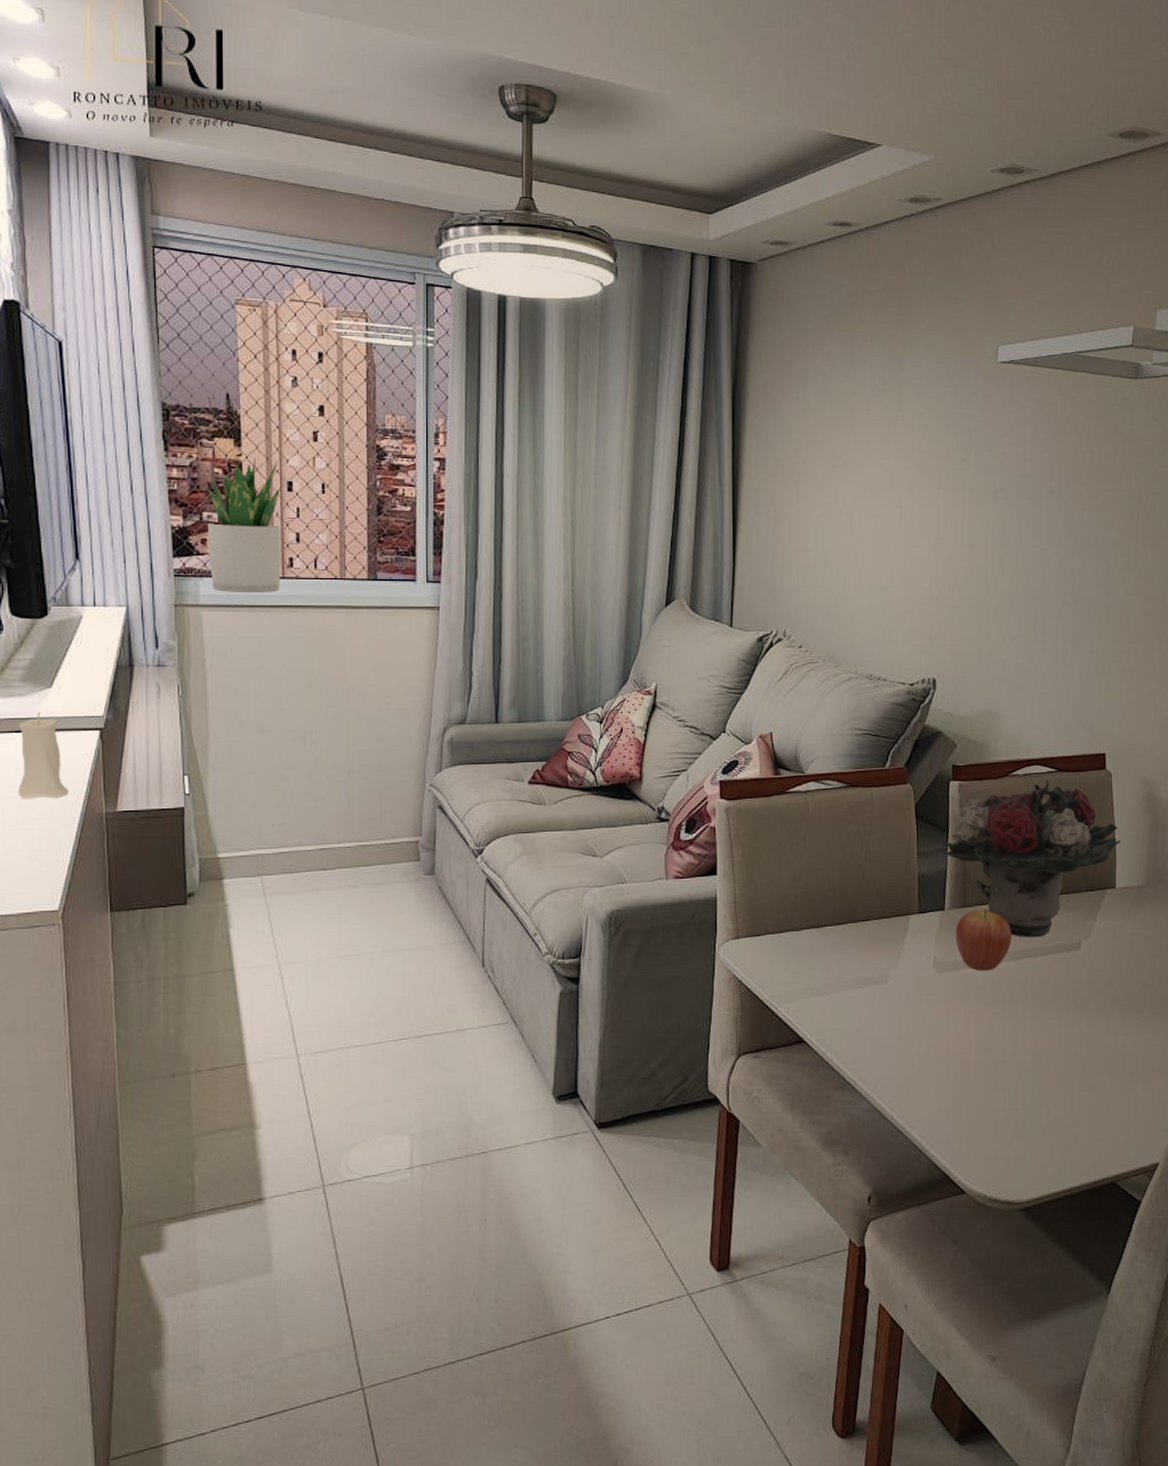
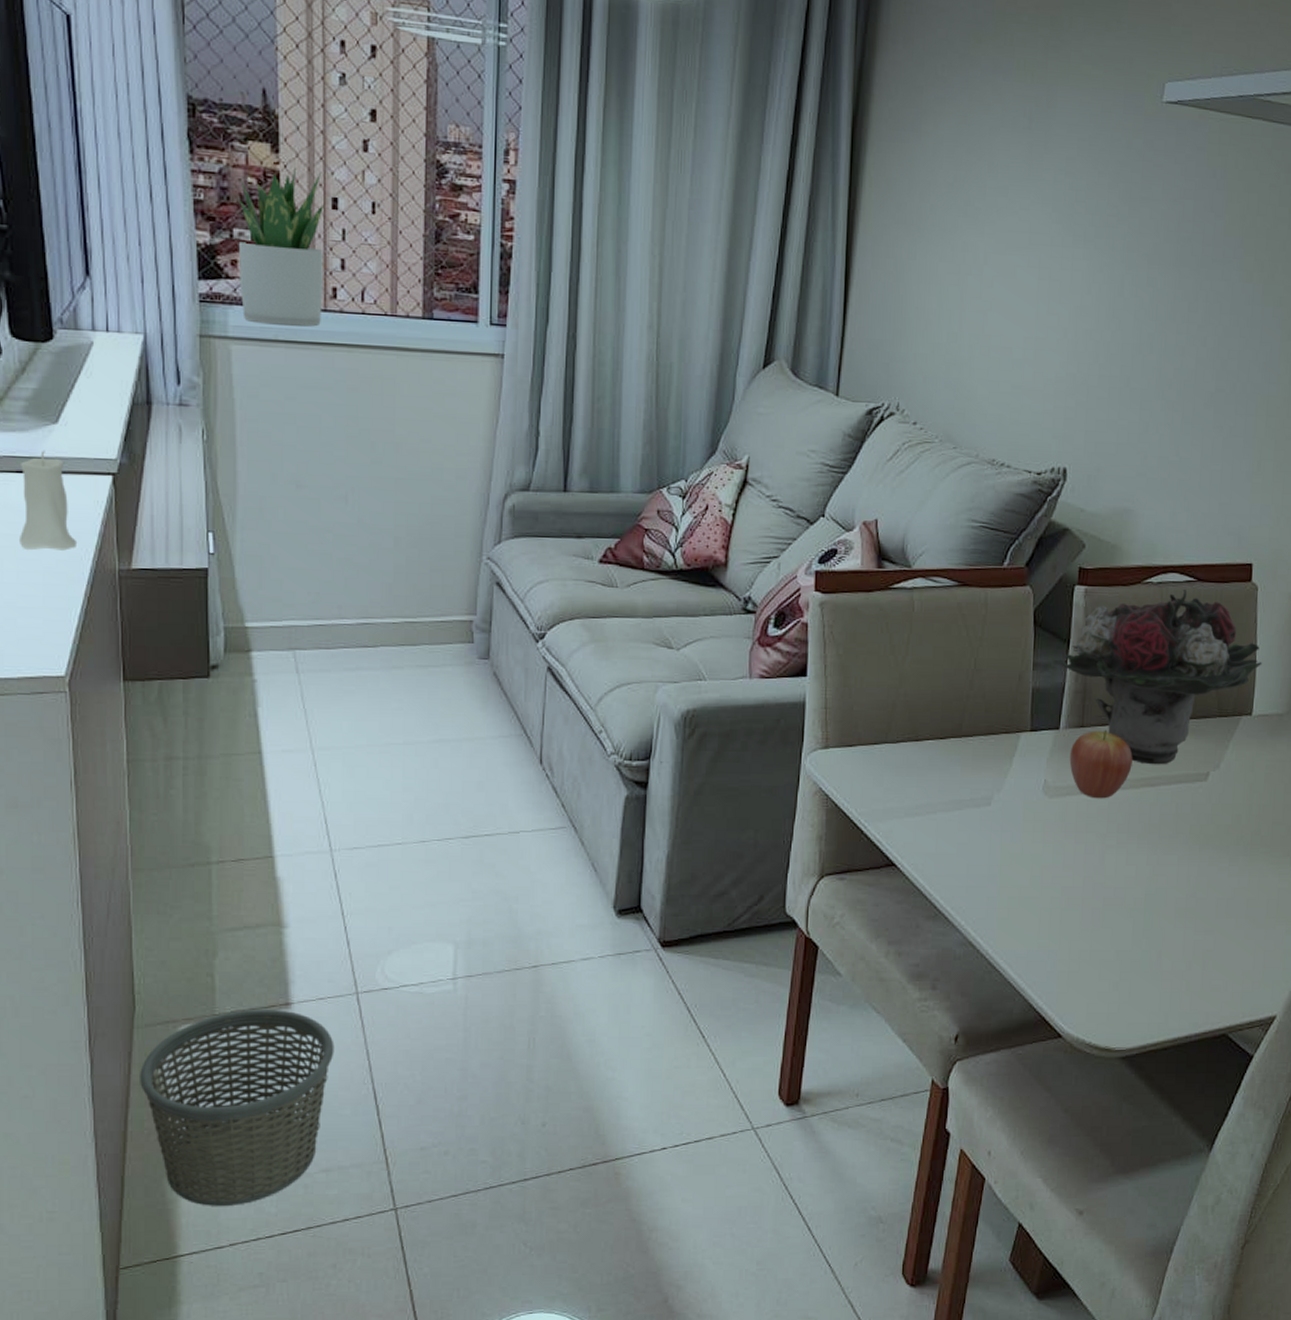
basket: none [127,1205,304,1395] -> present [140,1008,335,1206]

